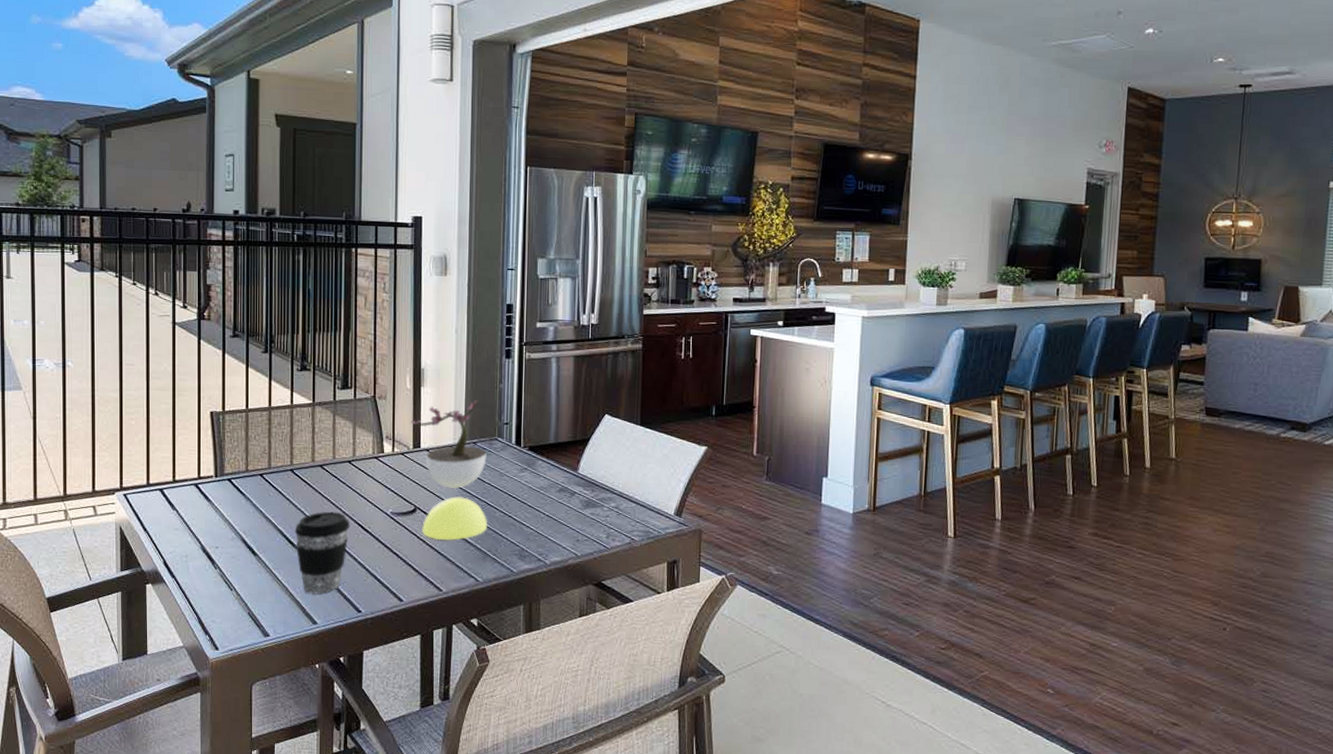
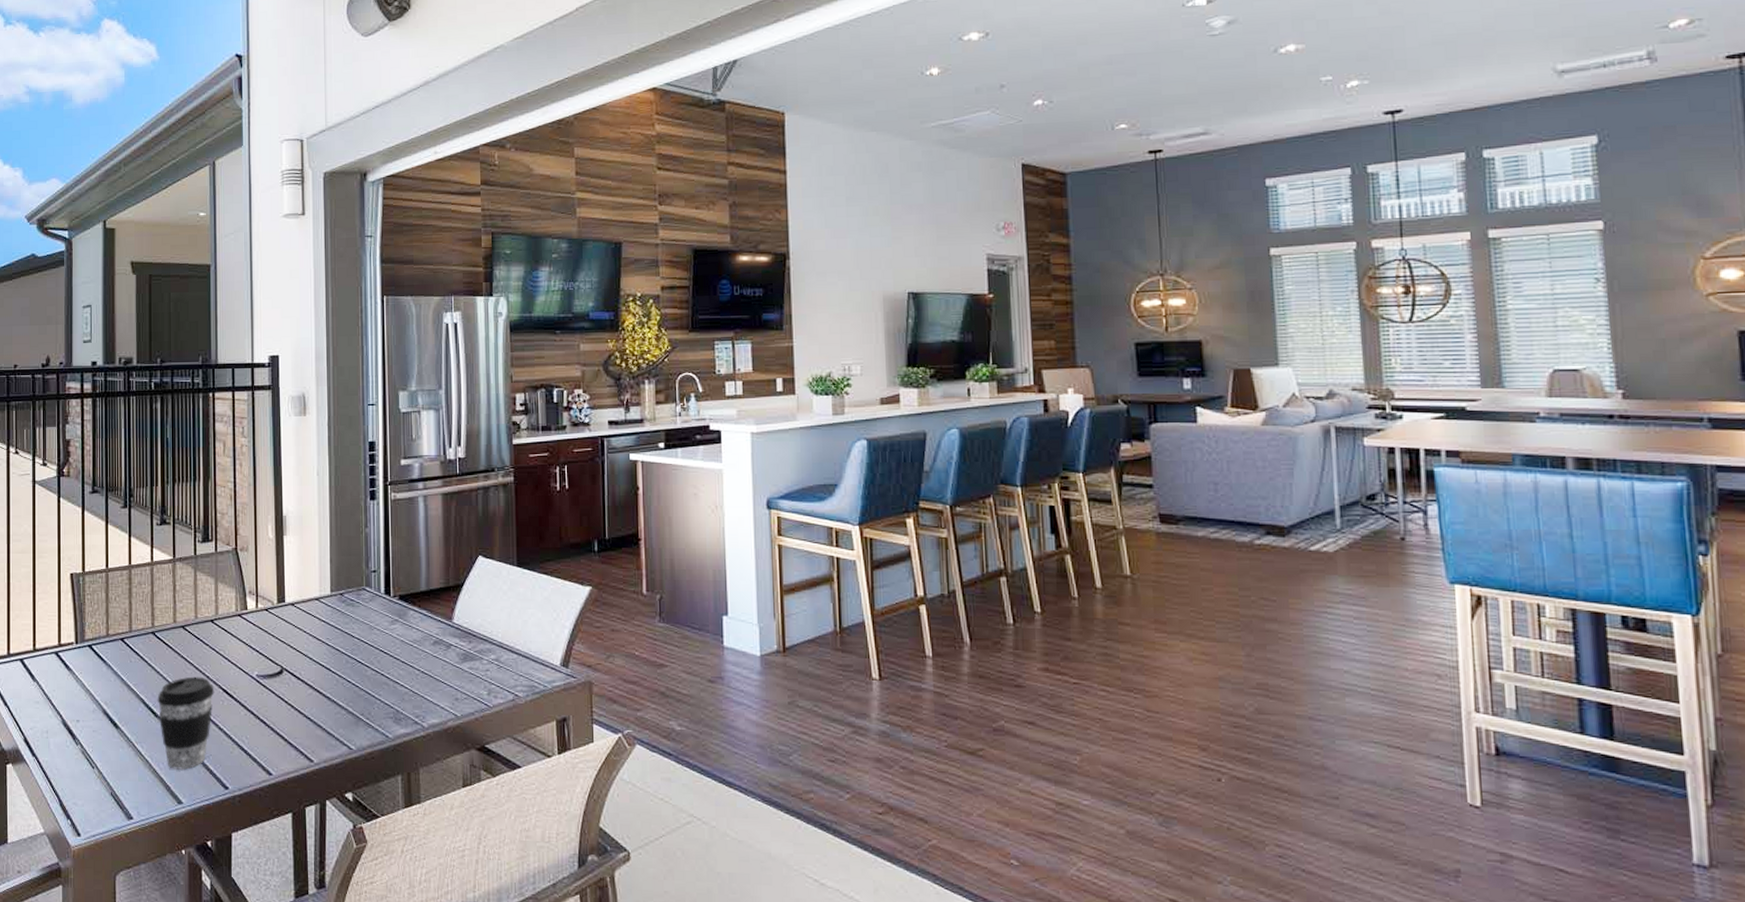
potted plant: present [409,399,488,541] -> none [273,546,360,705]

